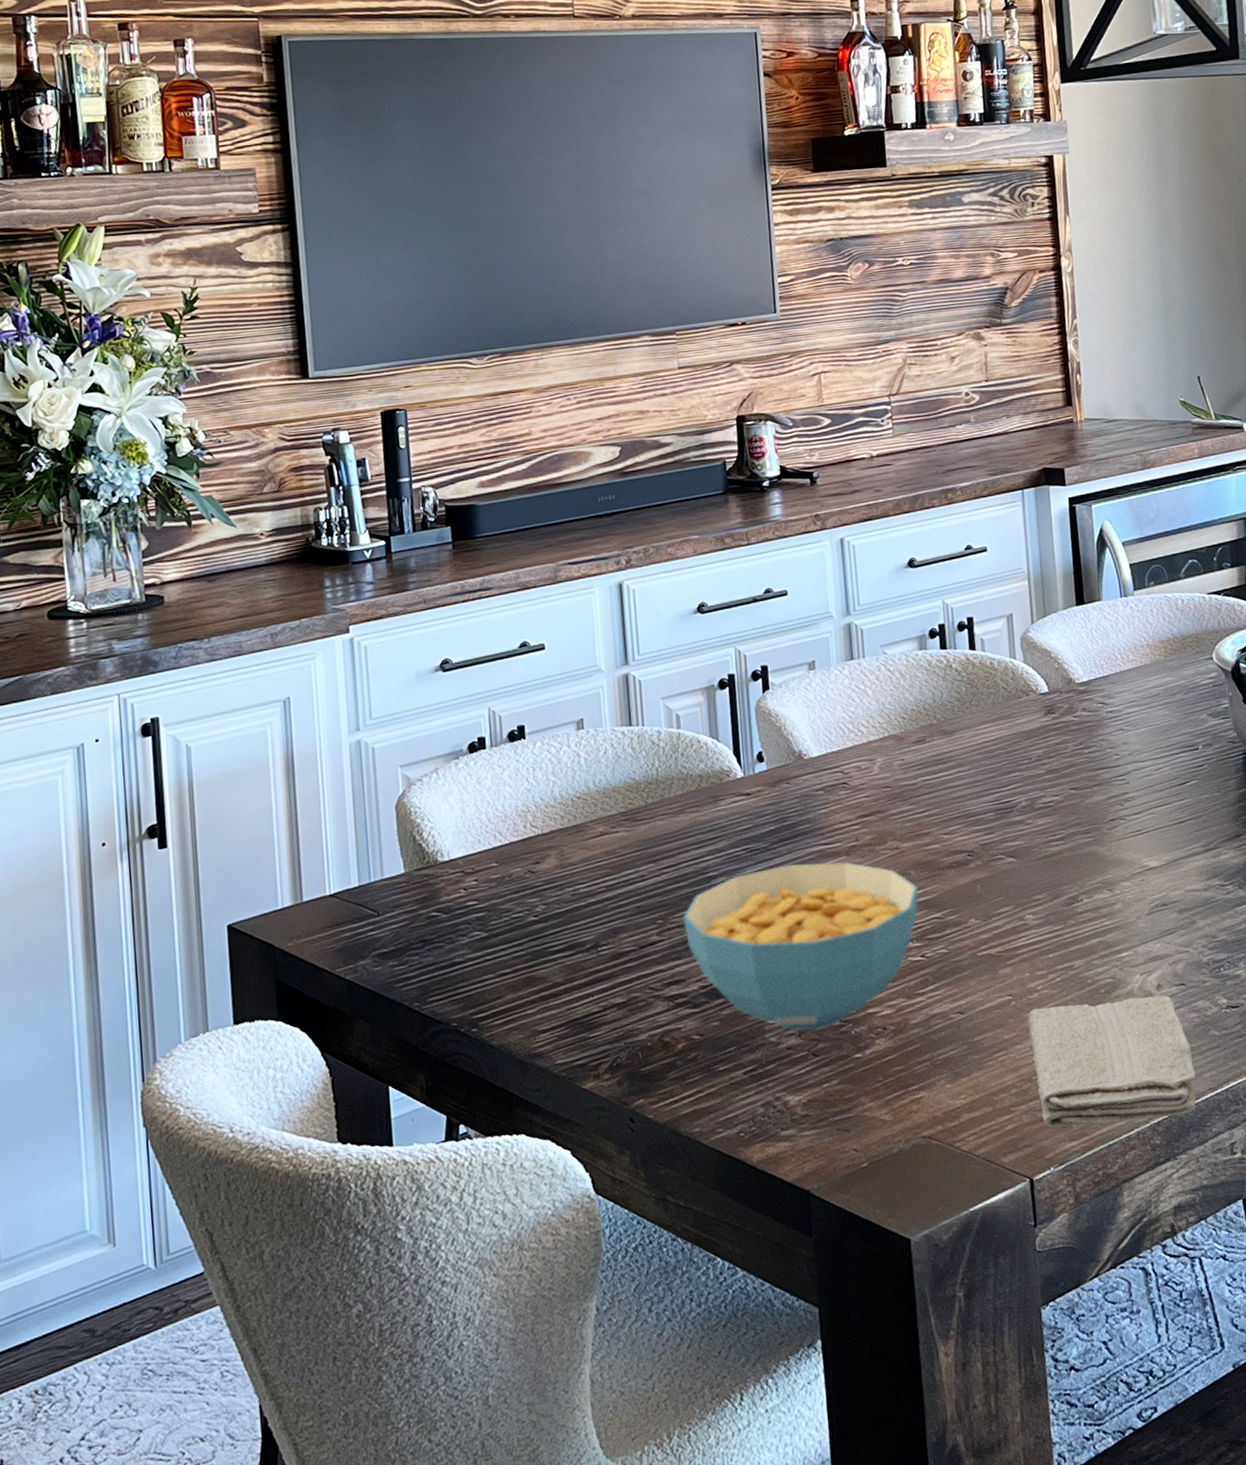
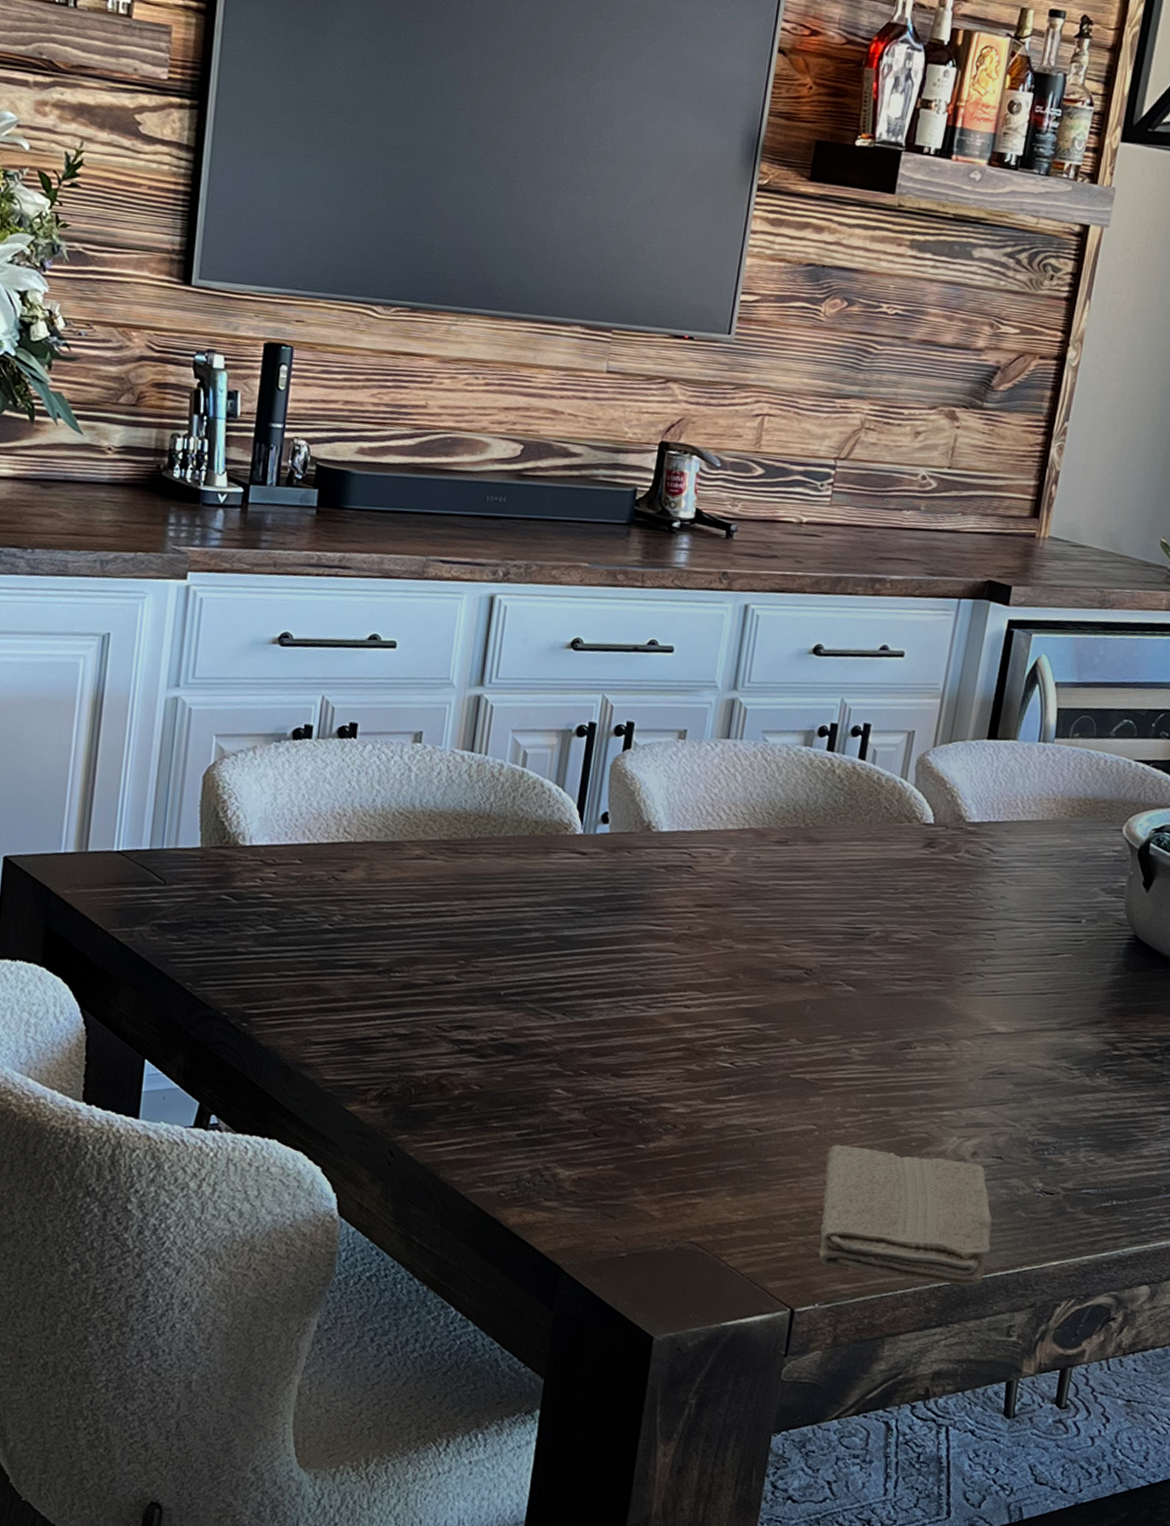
cereal bowl: present [683,861,919,1032] -> none [485,934,744,1111]

